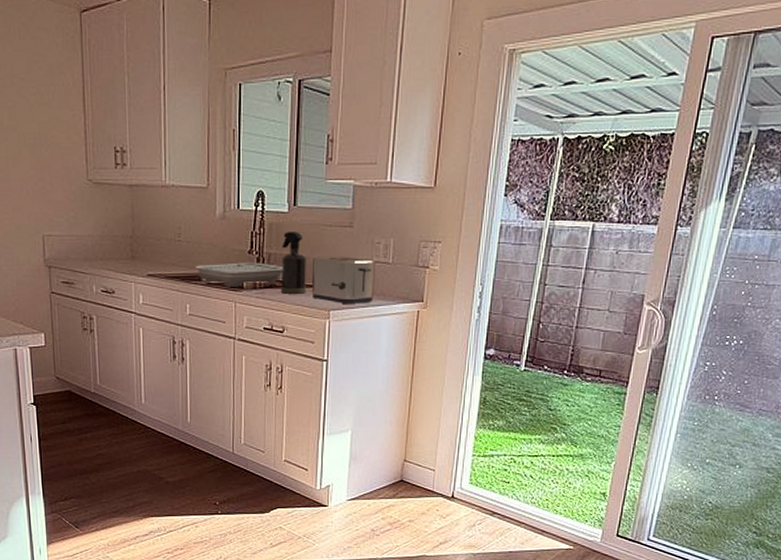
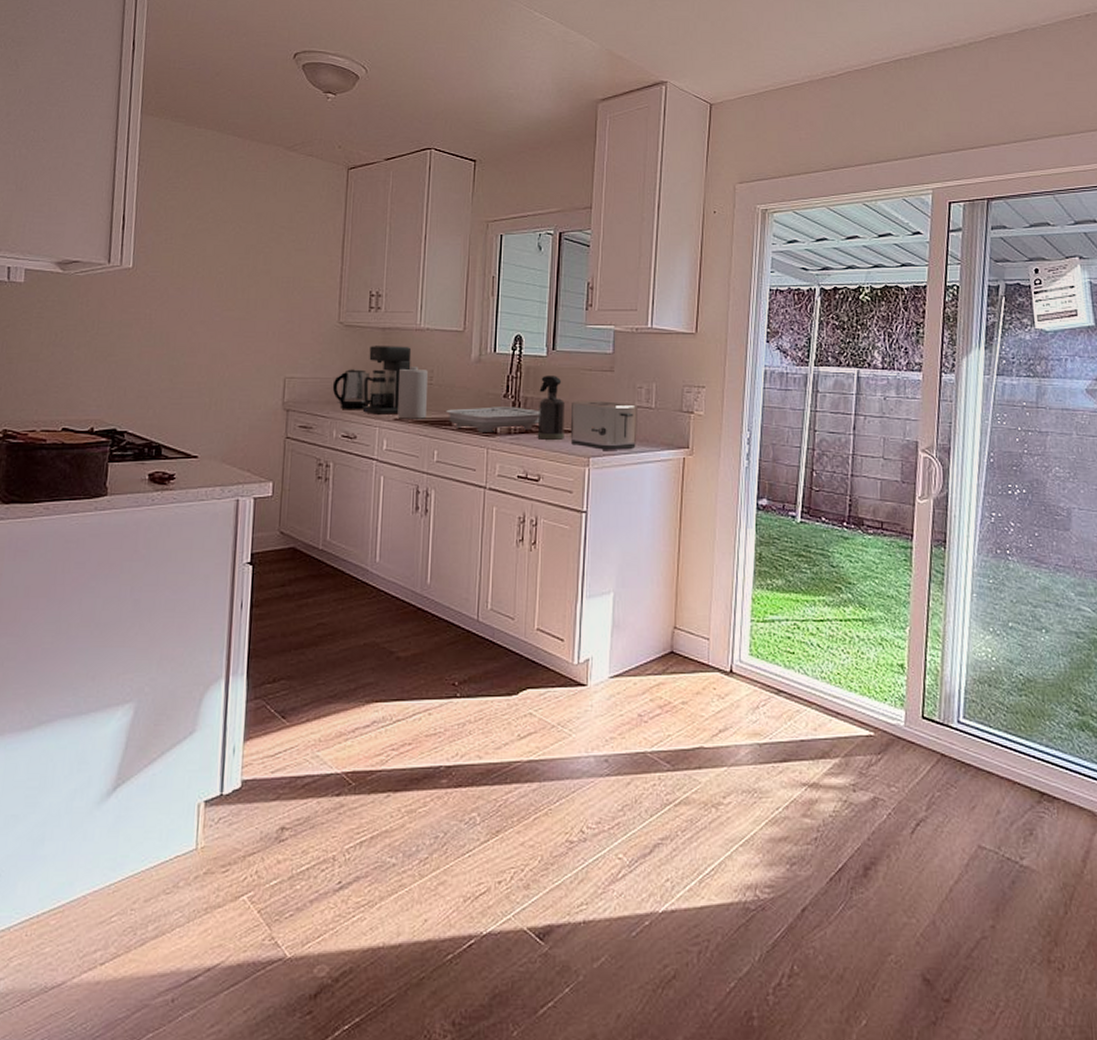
kettle: none [88,227,124,267] -> present [332,369,370,410]
coffee maker: none [116,203,160,272] -> present [362,346,412,416]
paper towel holder: none [149,224,177,275] -> present [397,367,428,419]

